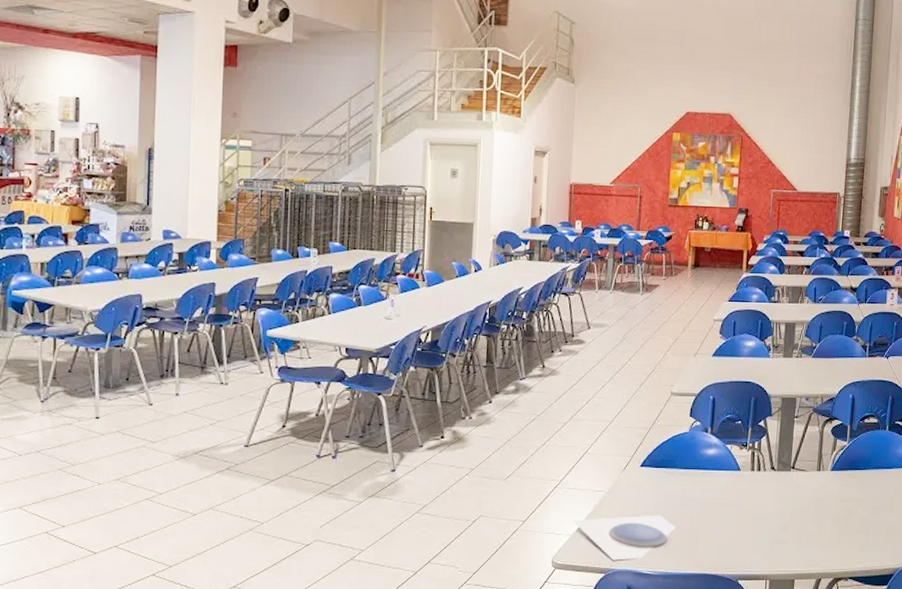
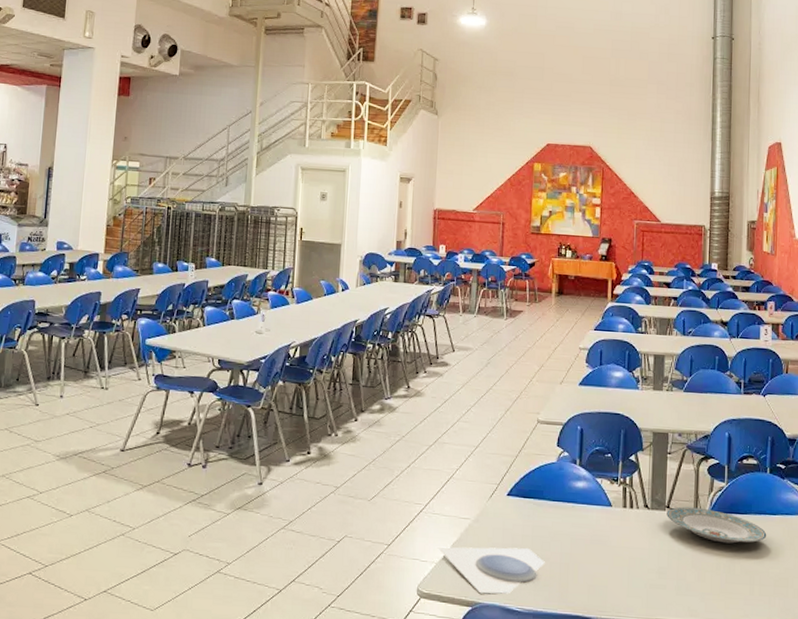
plate: none [791,466,883,498] -> present [667,506,767,544]

